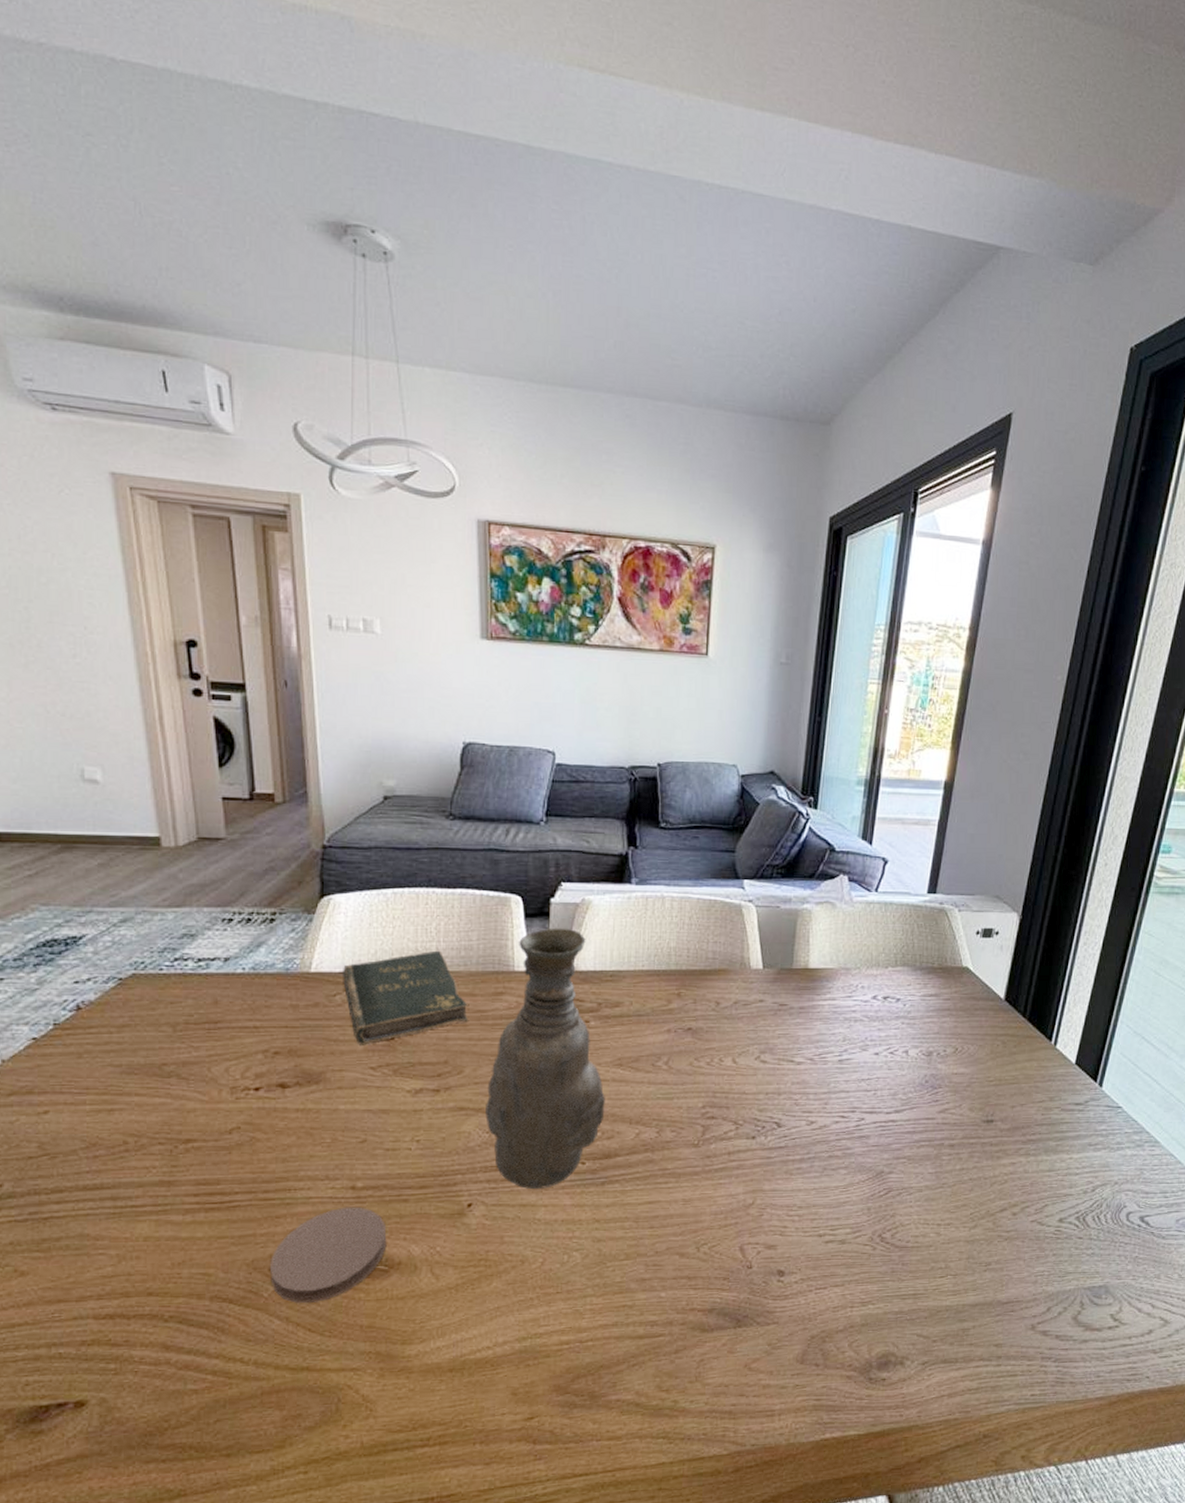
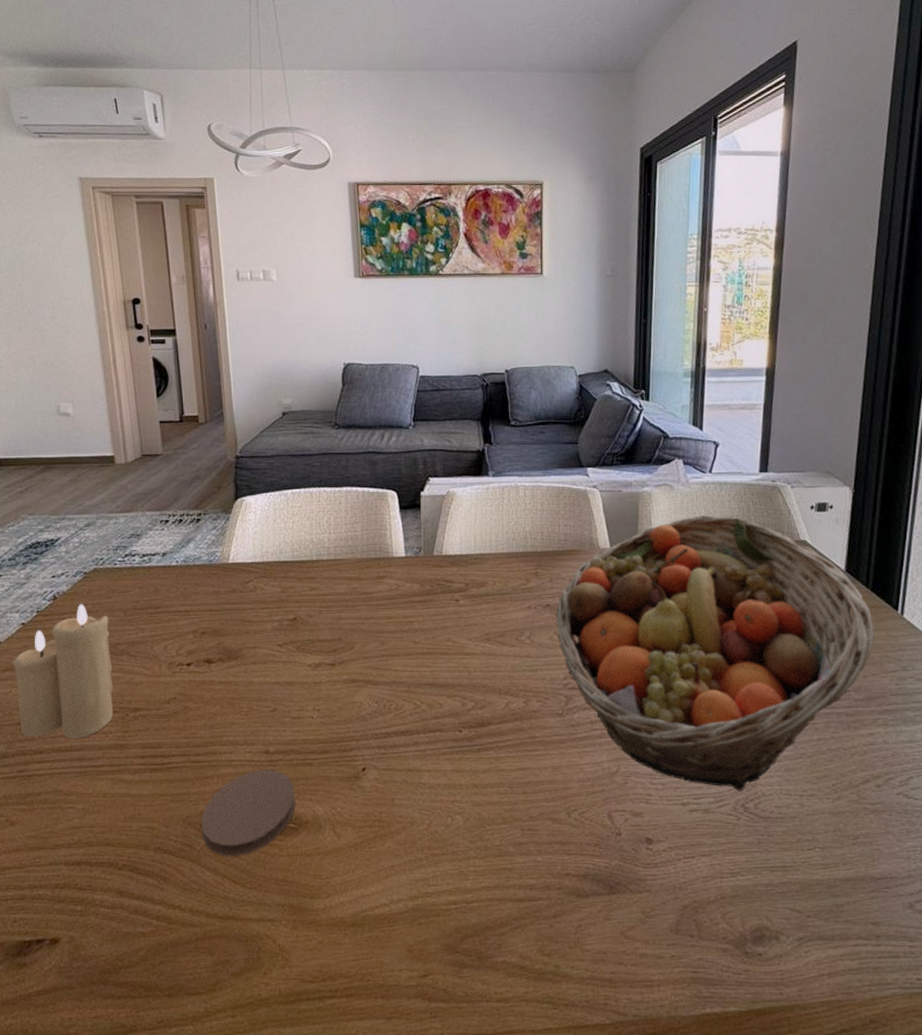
candle: none [21,1016,158,1175] -> present [13,604,114,739]
bible: present [341,950,469,1045] -> none [253,541,357,625]
vase: present [485,928,605,1189] -> none [374,517,477,755]
fruit basket: none [697,937,1027,1222] -> present [556,515,875,791]

